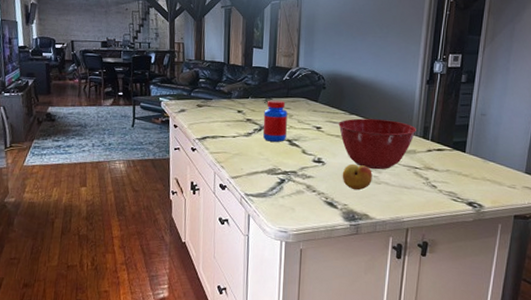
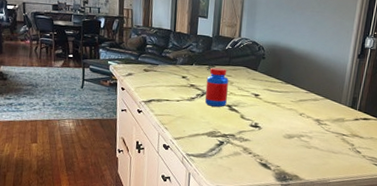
mixing bowl: present [338,118,416,170] -> none [275,87,346,136]
fruit: present [342,163,372,191] -> none [276,129,304,154]

